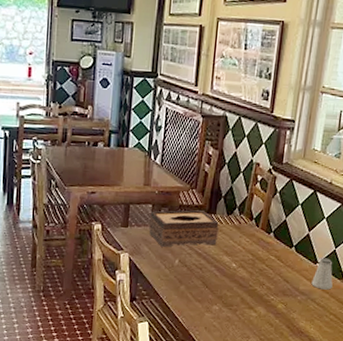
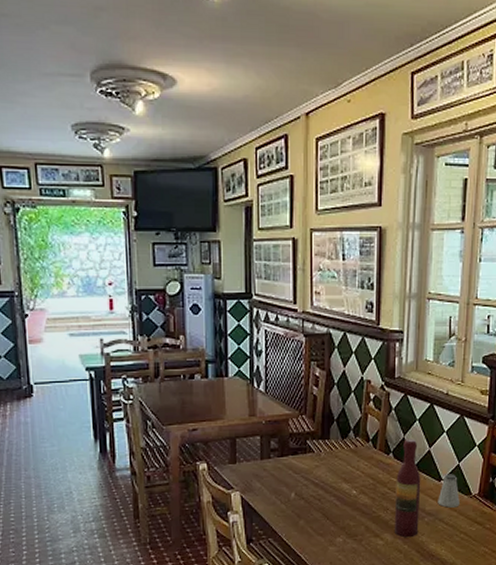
tissue box: present [148,210,219,247] -> none [259,437,334,481]
wine bottle: none [267,221,298,313] -> present [394,439,421,538]

